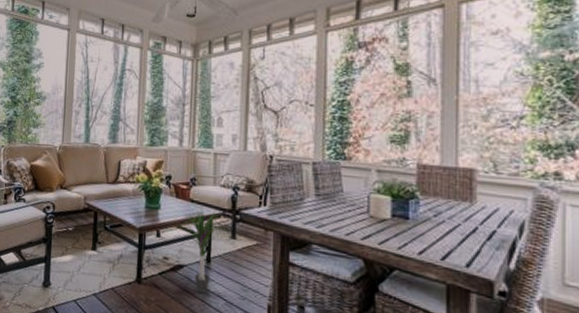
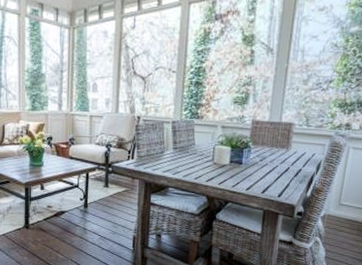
potted plant: present [178,206,230,294] -> none [60,162,104,232]

